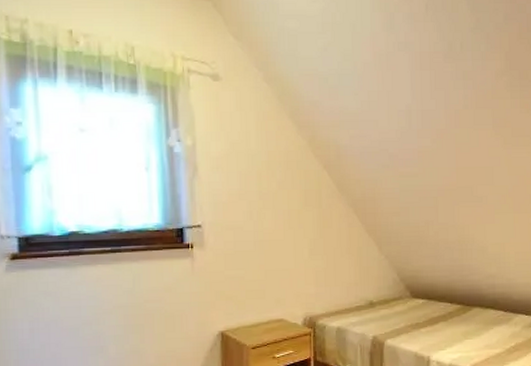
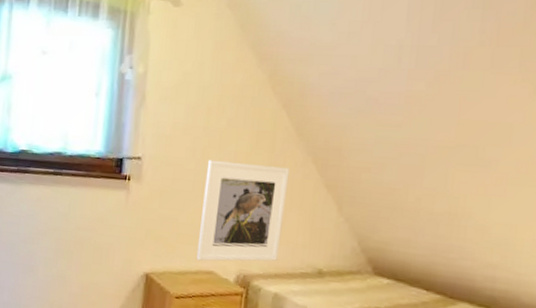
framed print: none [264,219,337,311] -> present [196,159,290,262]

